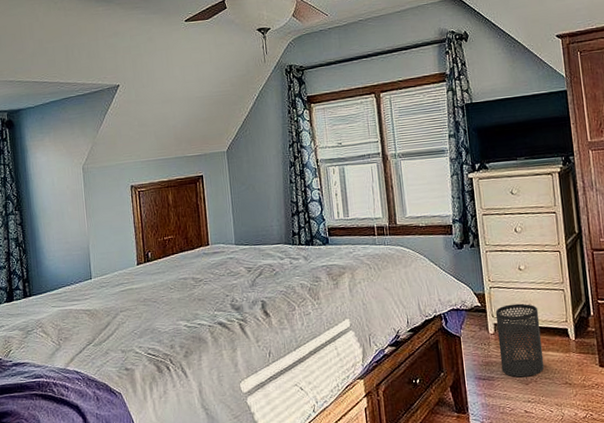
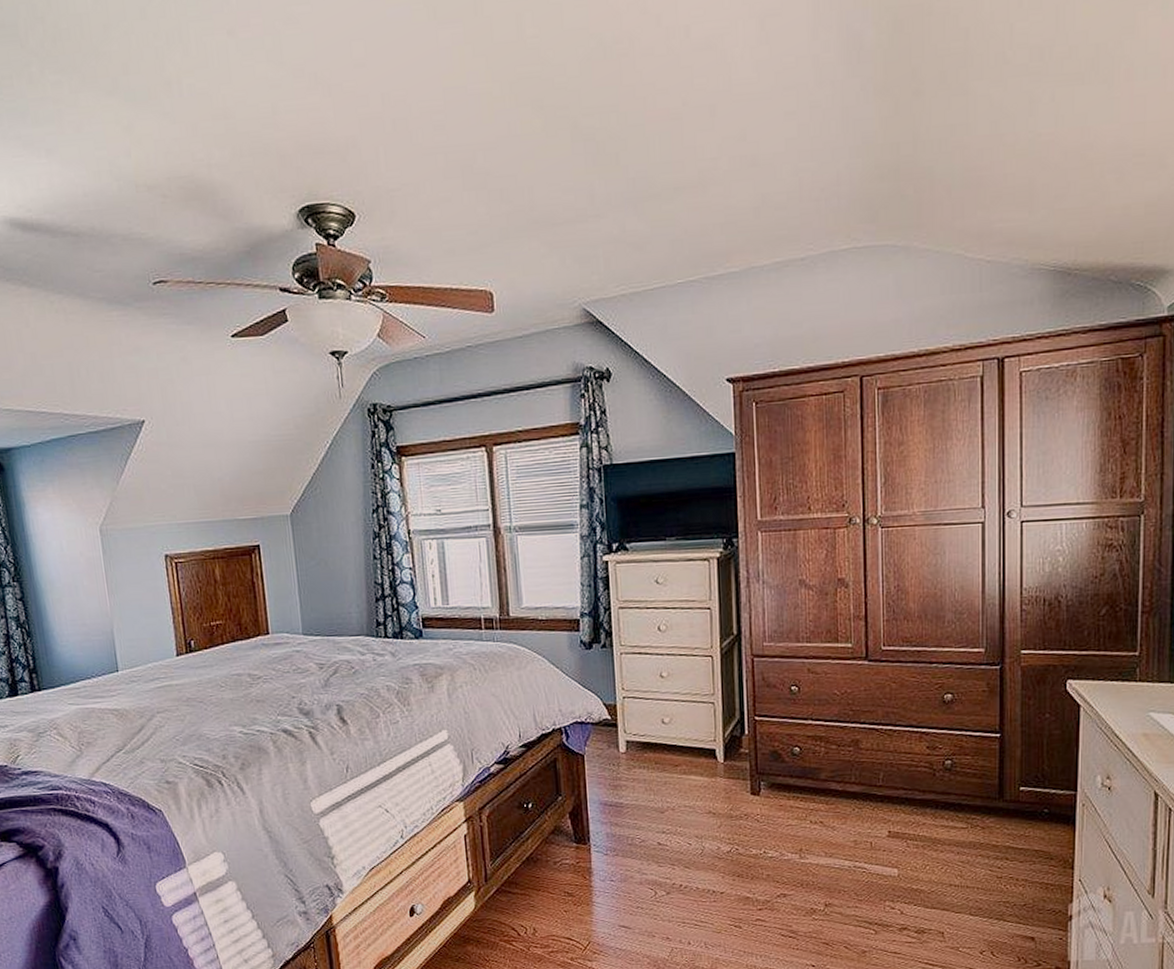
trash can: present [495,303,545,377] -> none [628,717,685,804]

